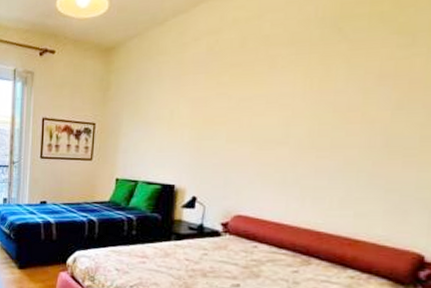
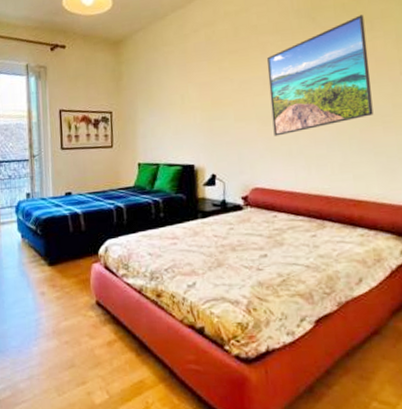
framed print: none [268,26,405,162] -> present [266,15,374,136]

